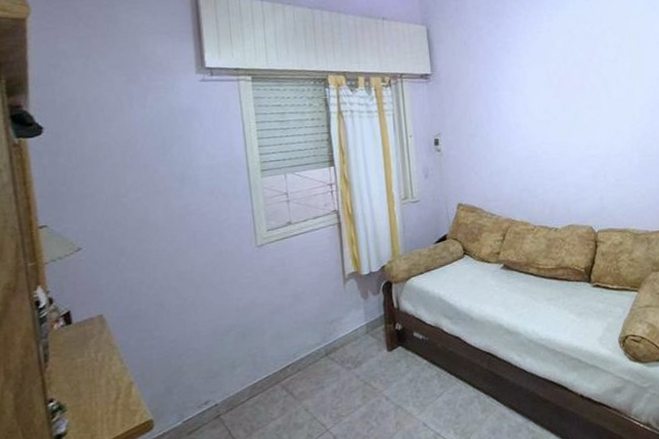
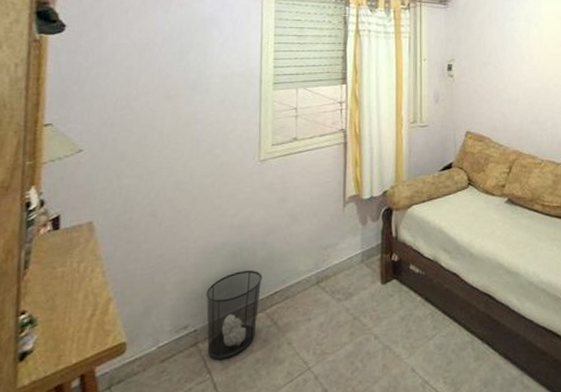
waste bin: none [221,347,274,429] -> present [206,270,262,360]

